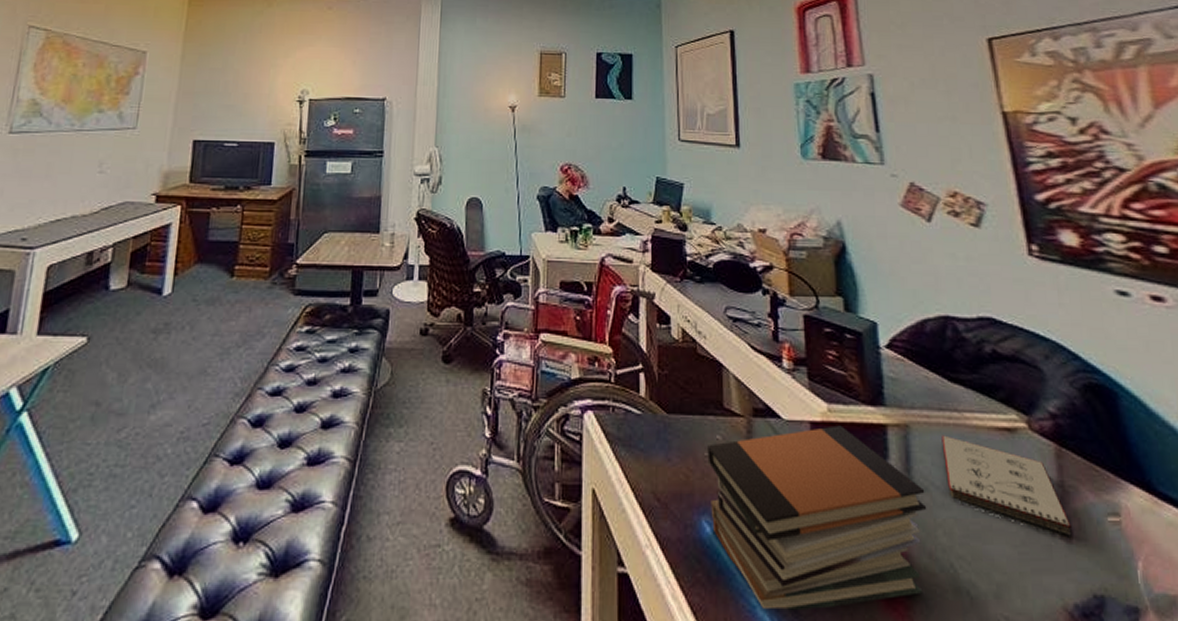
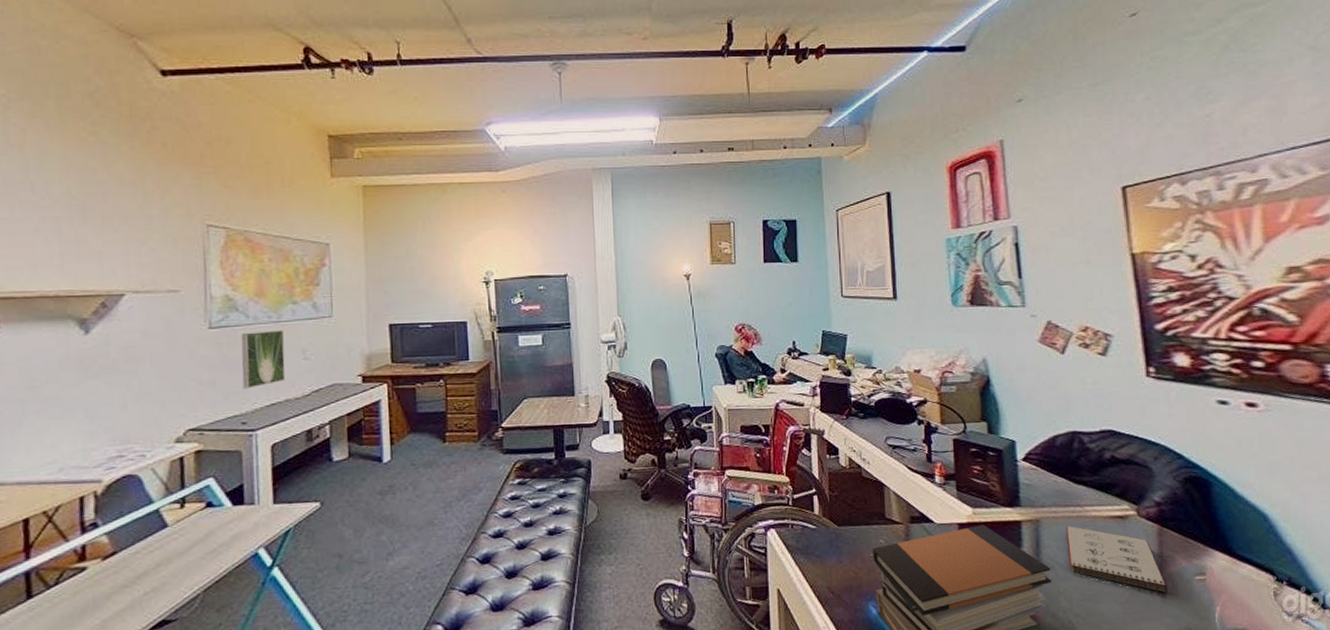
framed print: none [30,139,85,201] -> present [241,330,286,389]

